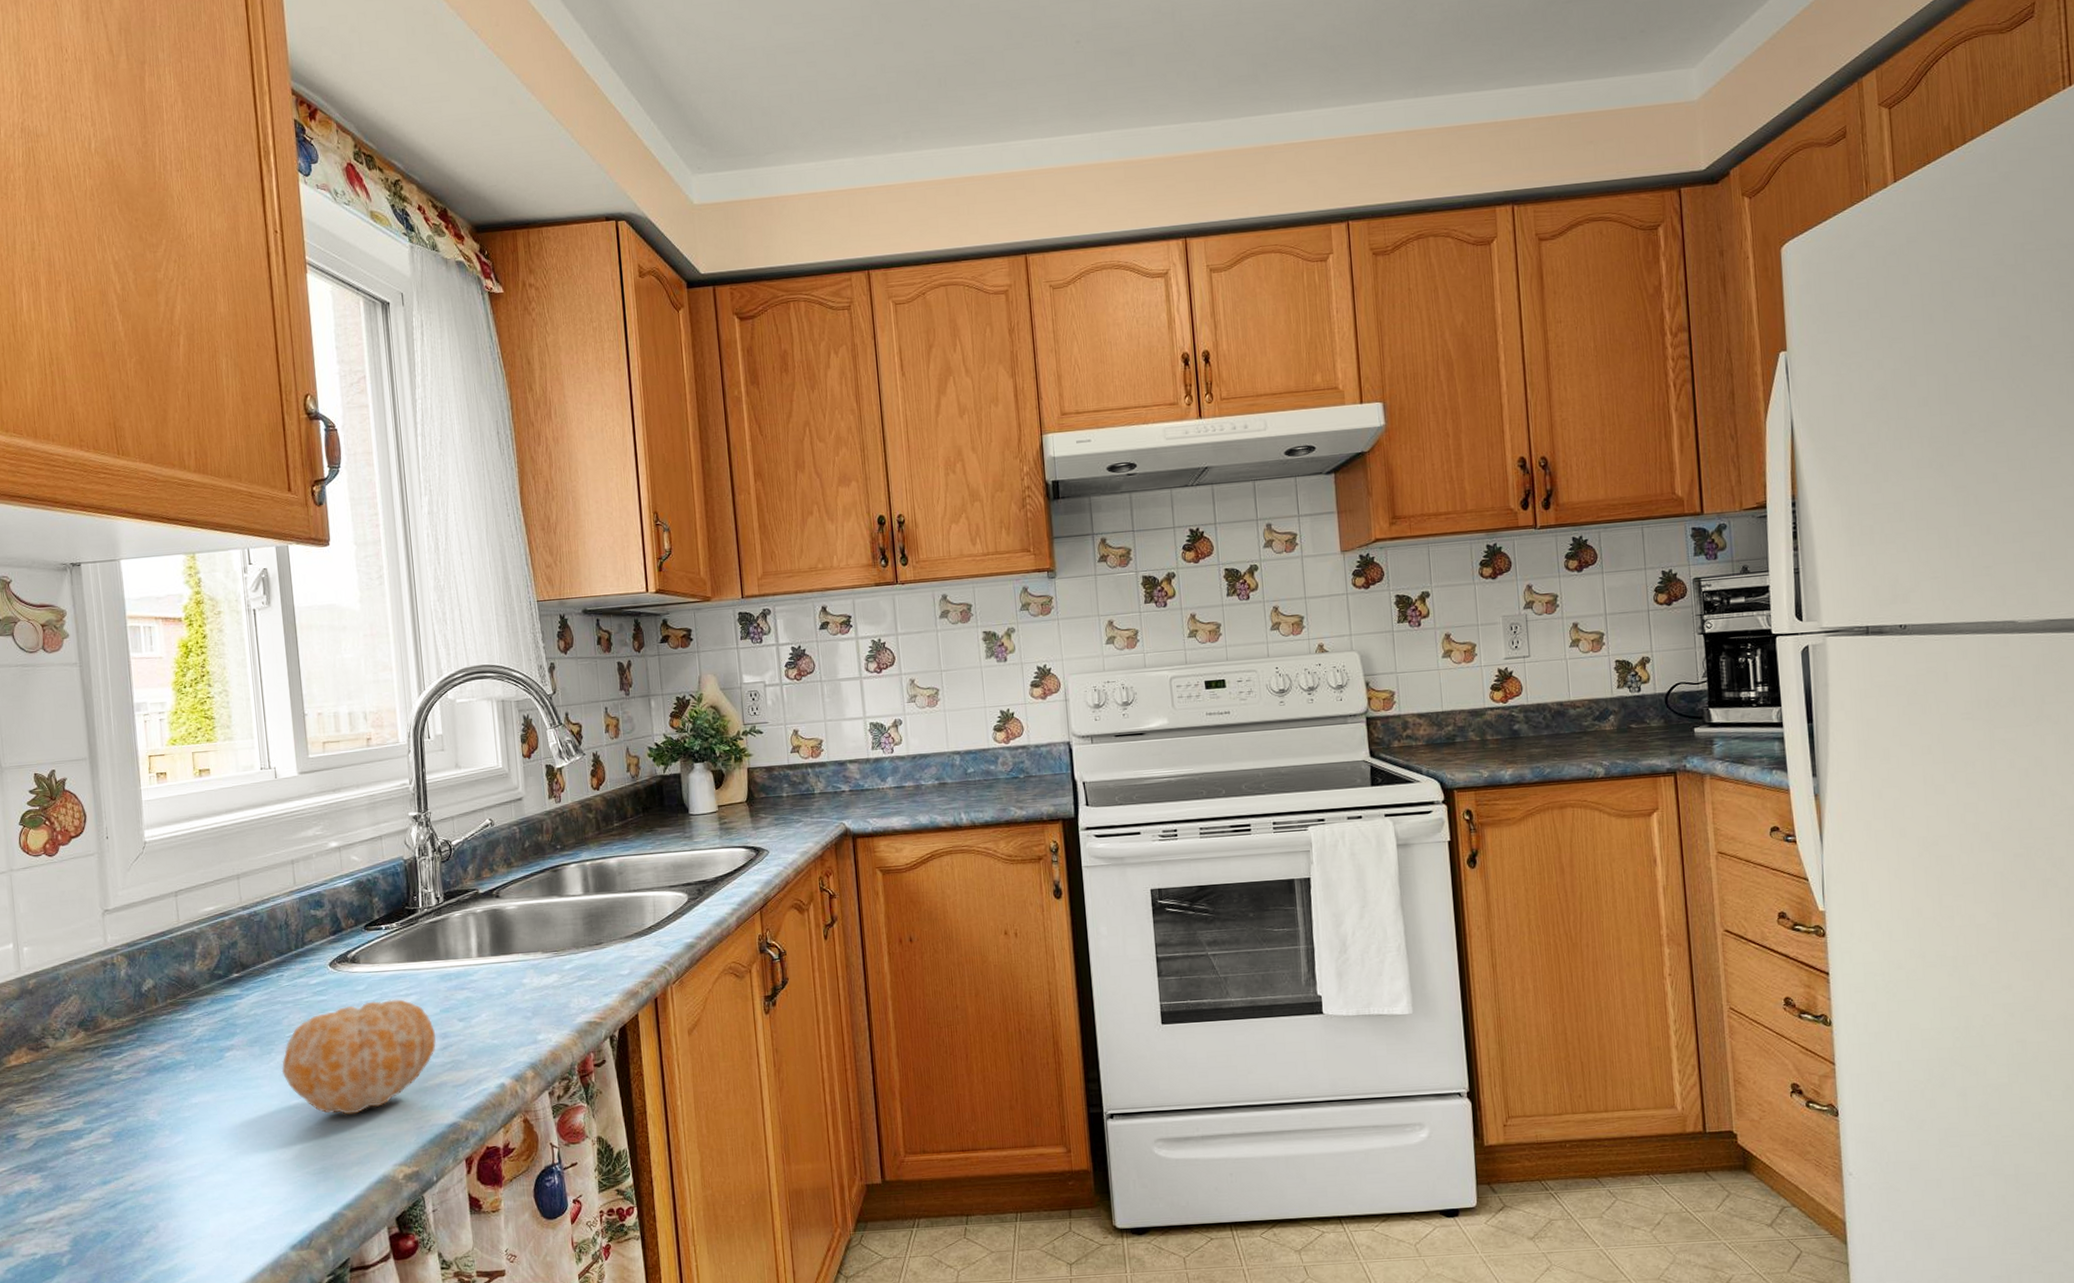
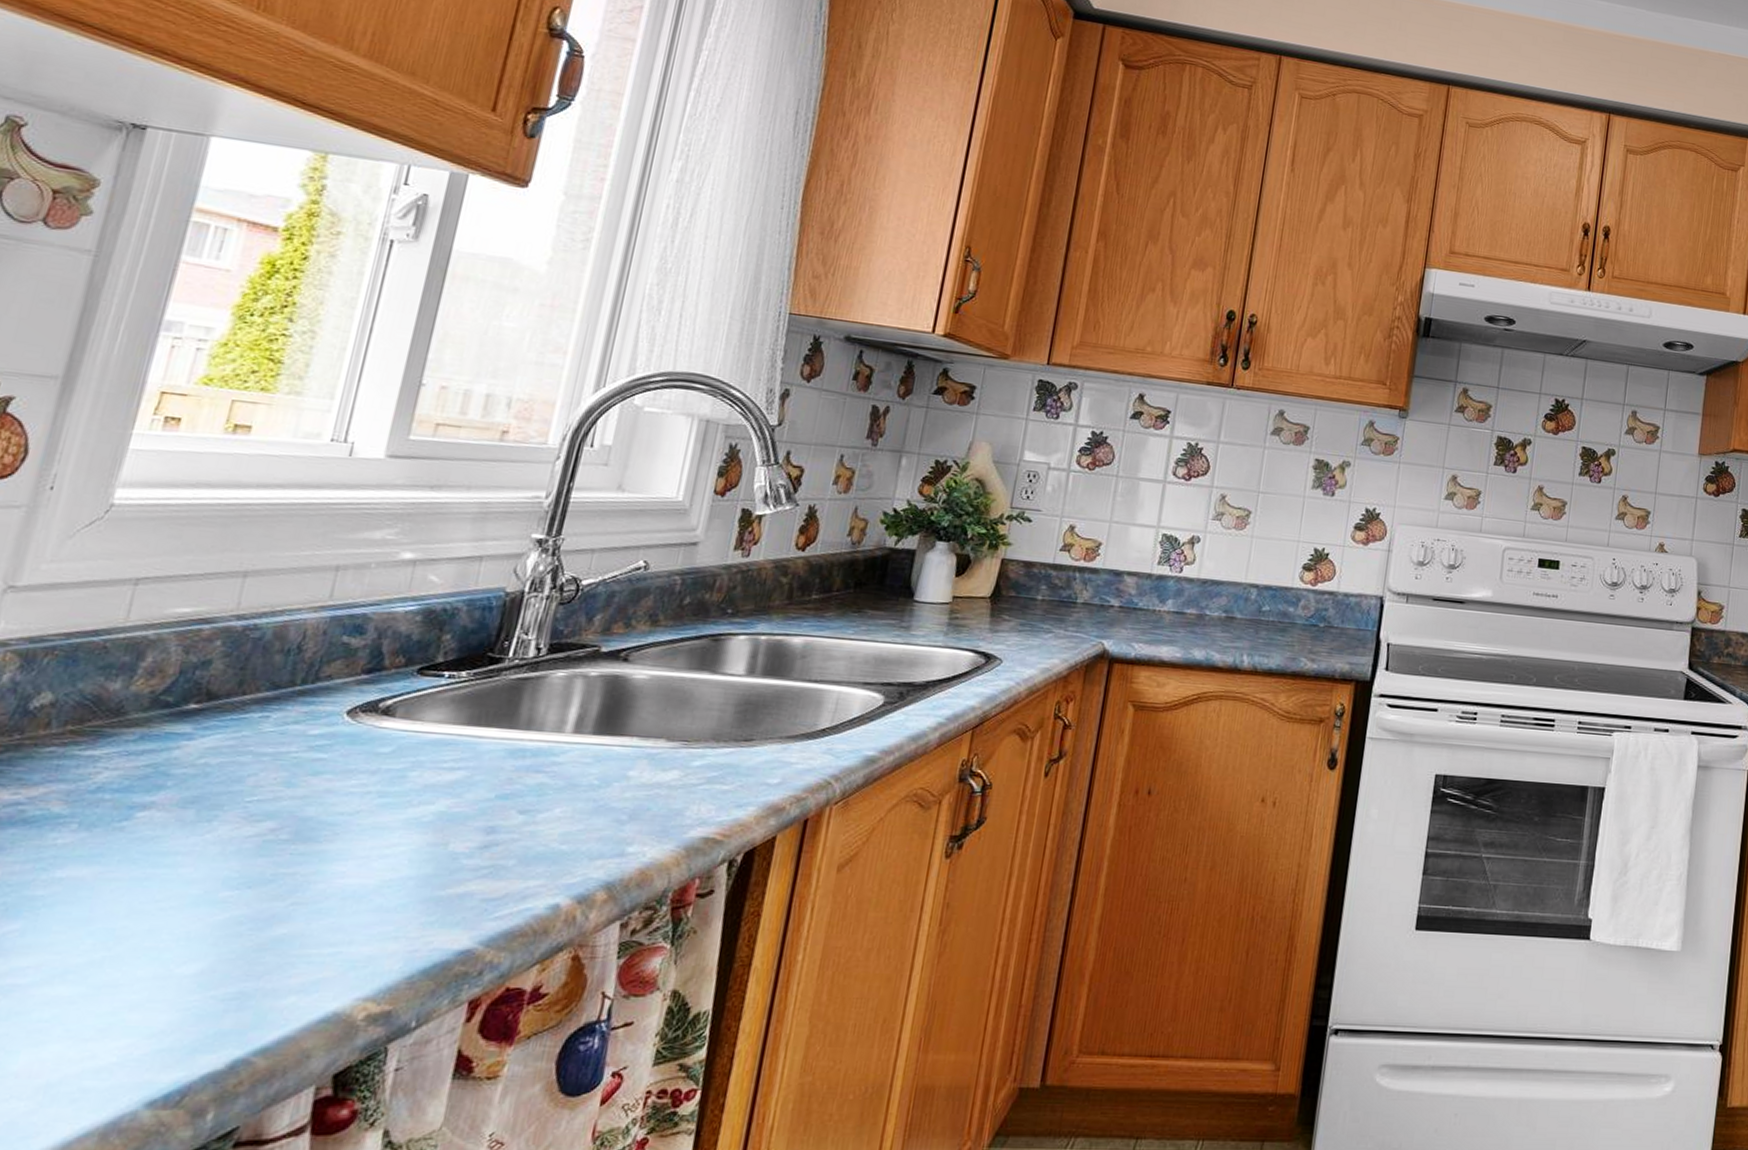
fruit: present [281,999,436,1115] -> none [220,770,480,922]

